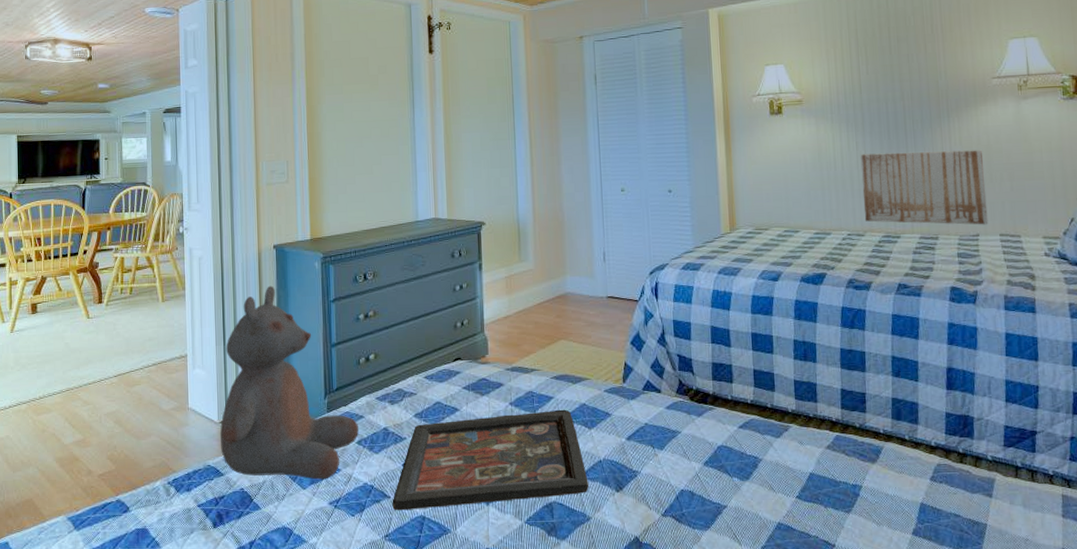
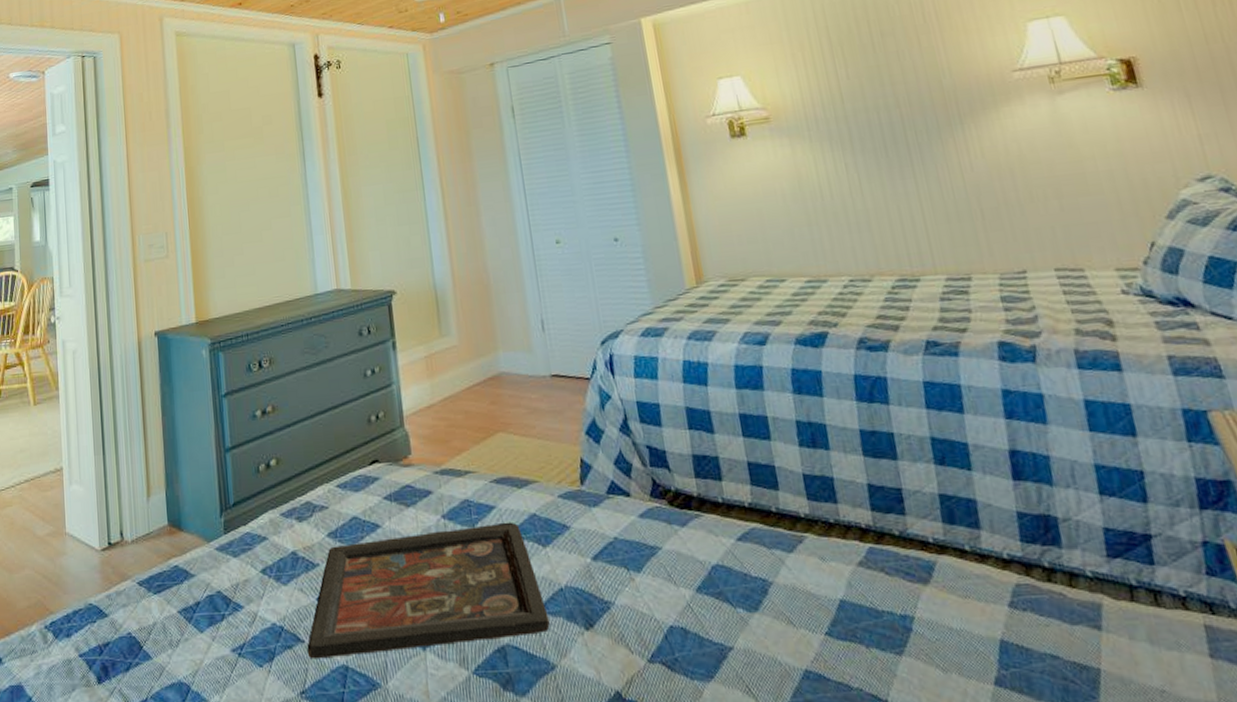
teddy bear: present [219,285,359,480] -> none [101,380,263,620]
wall art: present [860,150,988,225] -> none [852,161,1037,263]

